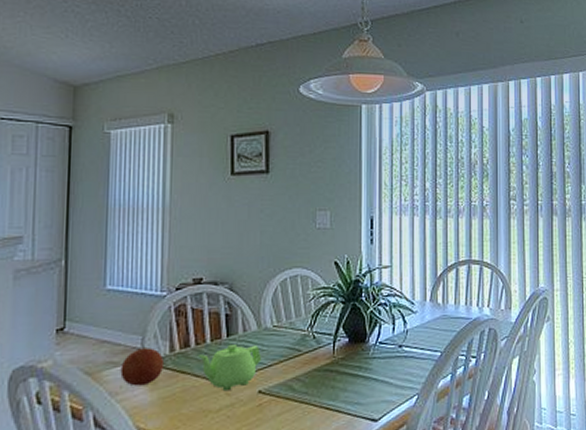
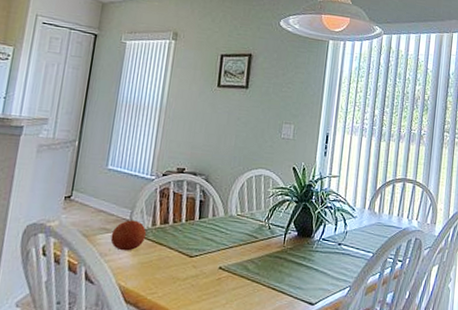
teapot: present [198,345,262,392] -> none [173,226,225,264]

